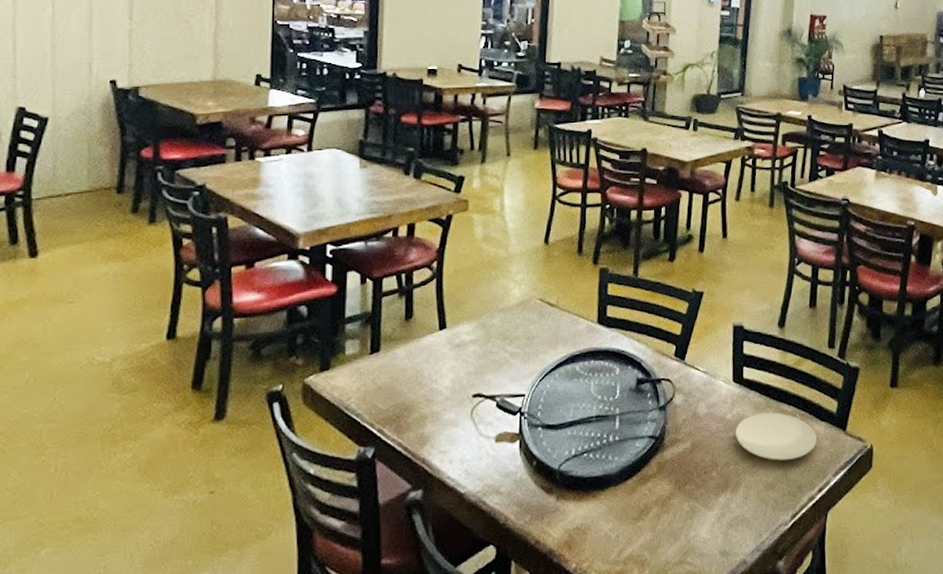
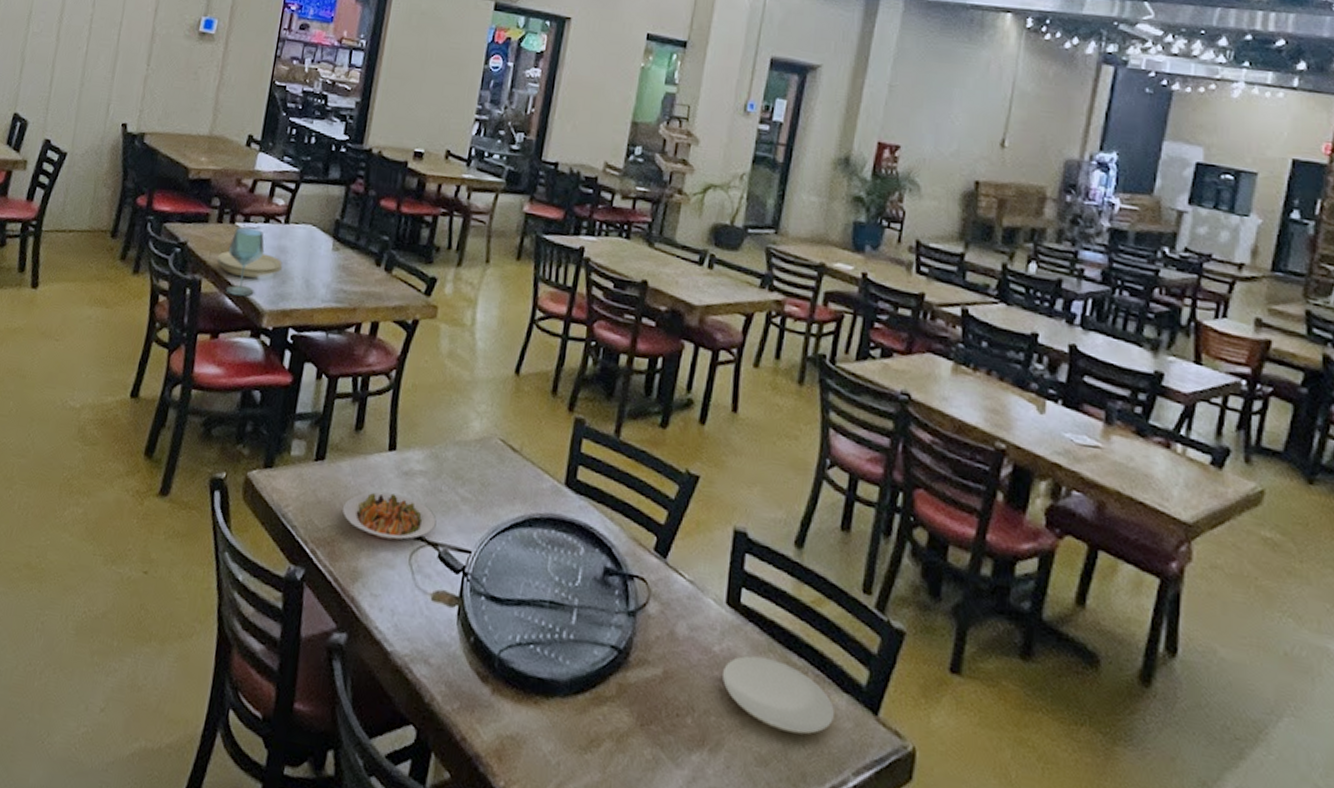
plate: none [240,182,312,207] -> present [216,251,283,279]
wine glass: none [251,161,291,226] -> present [225,227,265,297]
salad: none [404,364,491,404] -> present [342,492,437,541]

